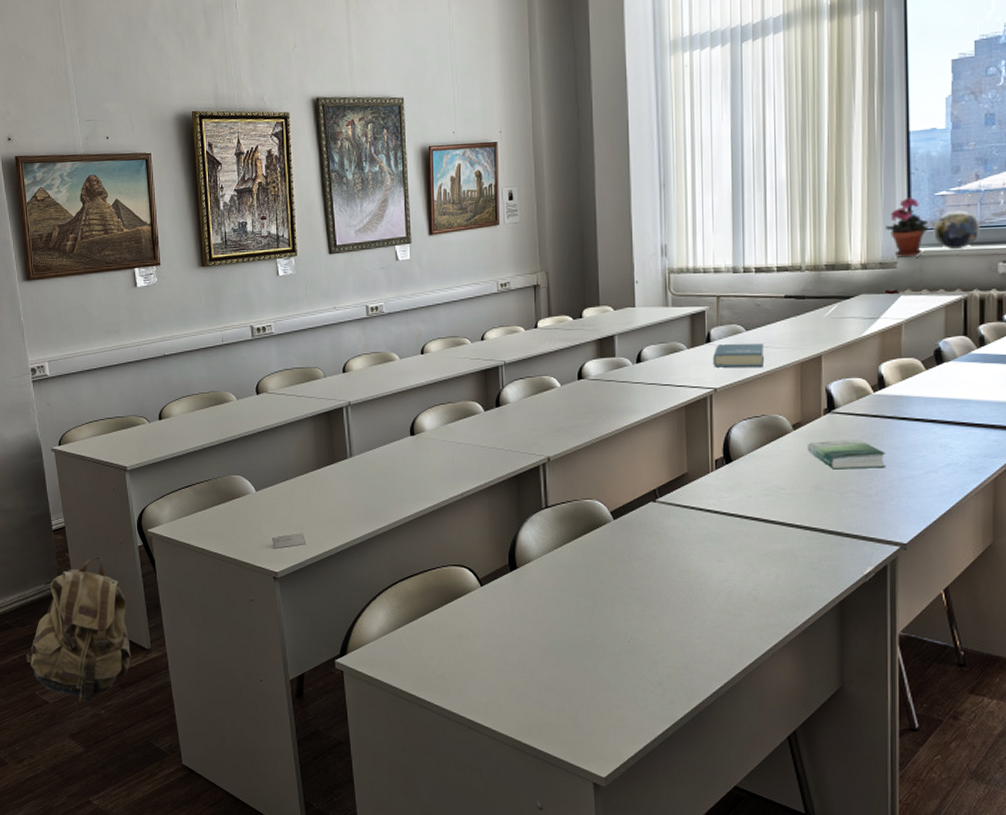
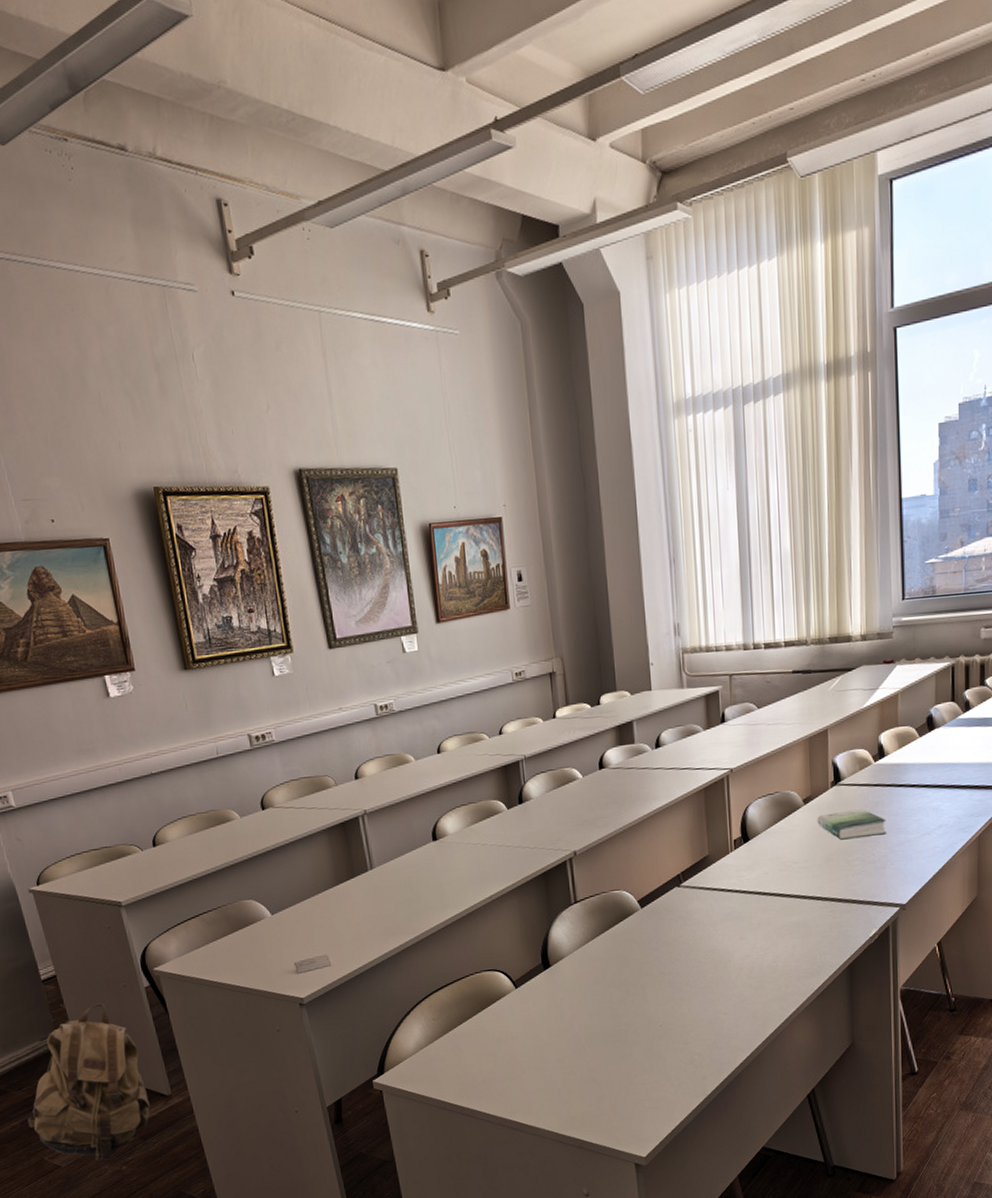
book: present [713,343,764,368] -> none [728,721,775,748]
potted plant: present [886,197,929,258] -> none [882,566,920,627]
globe: present [933,210,980,249] -> none [924,577,965,617]

